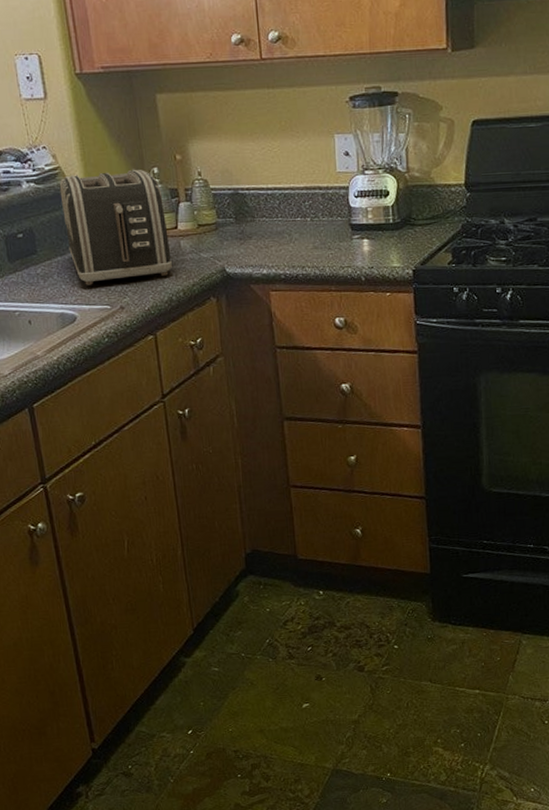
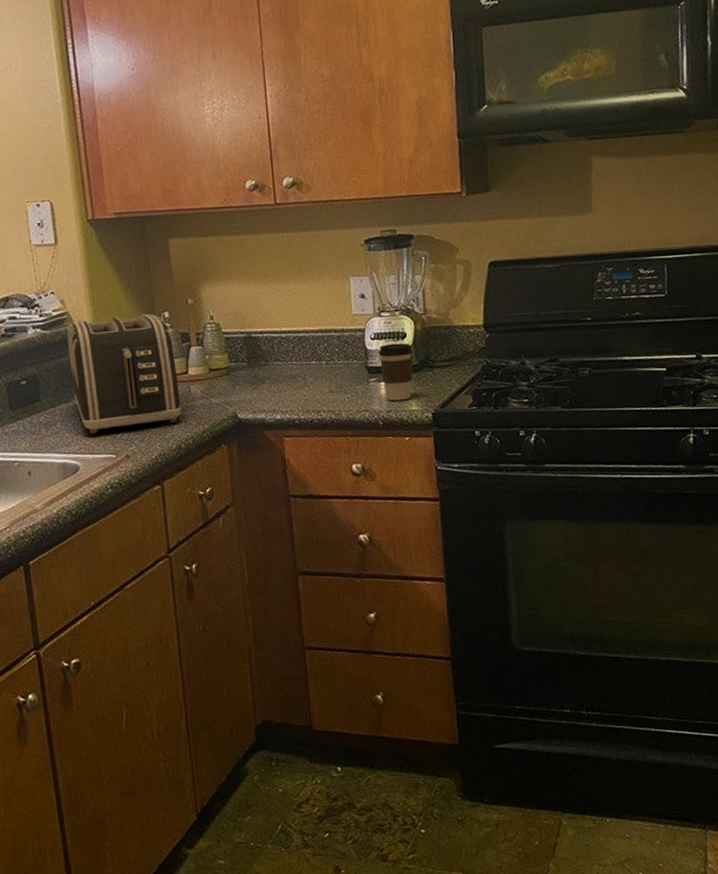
coffee cup: none [361,201,395,258] -> present [378,343,413,401]

